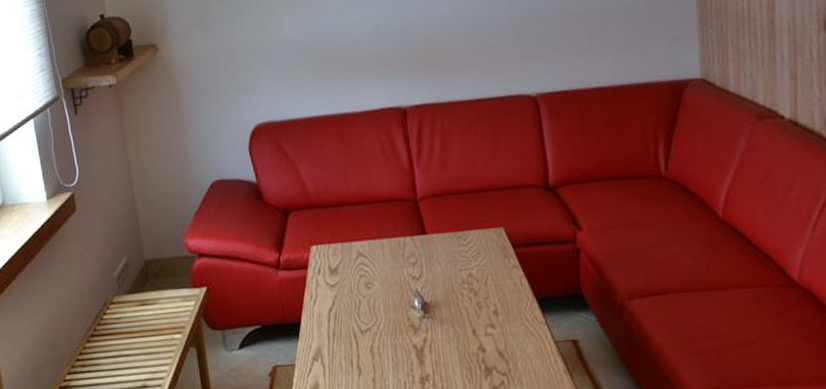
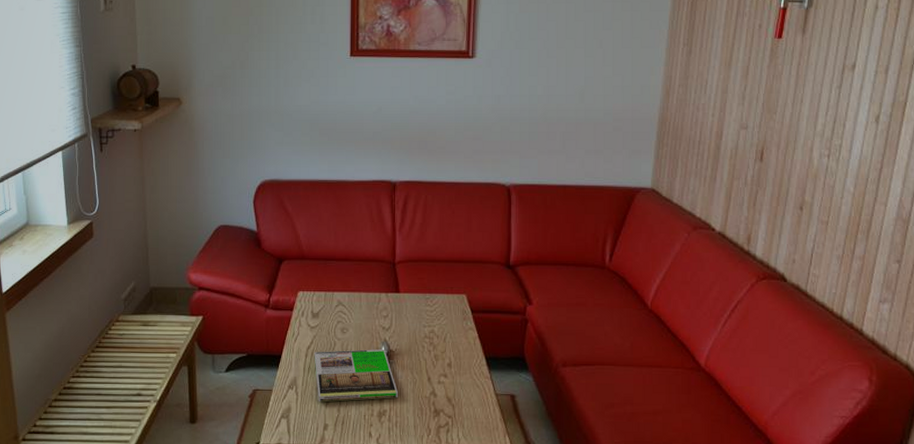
magazine: none [337,303,441,372] -> present [314,349,399,402]

